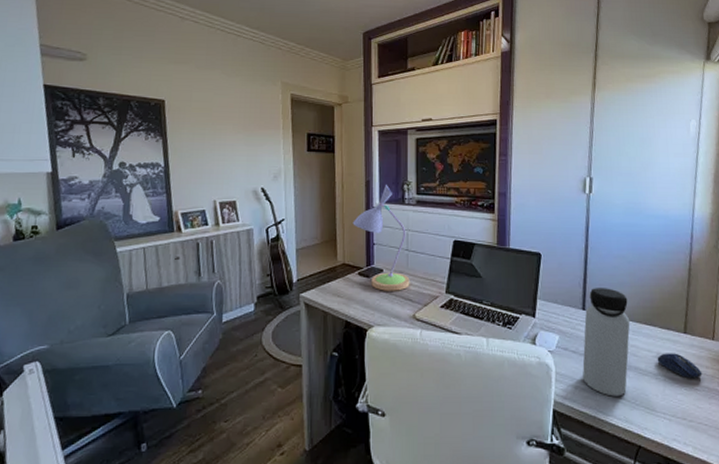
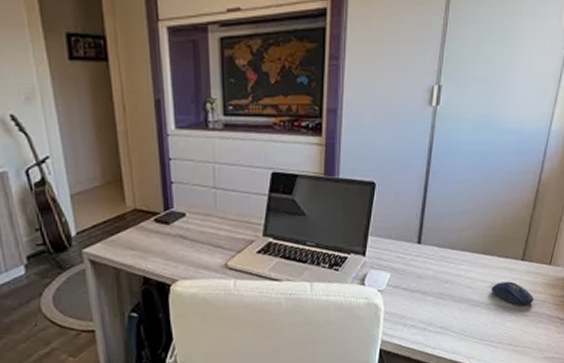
desk lamp: present [353,185,410,291] -> none [142,104,220,239]
water bottle: present [582,288,630,397] -> none [413,217,468,331]

